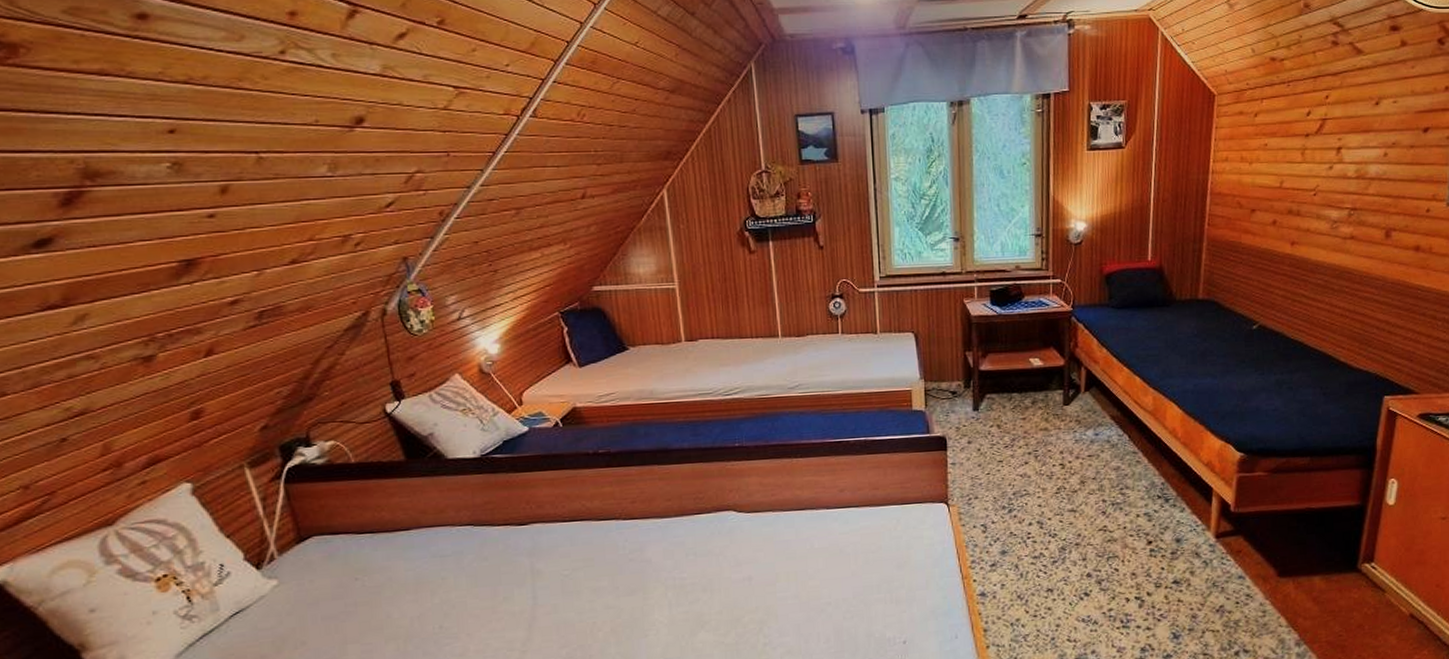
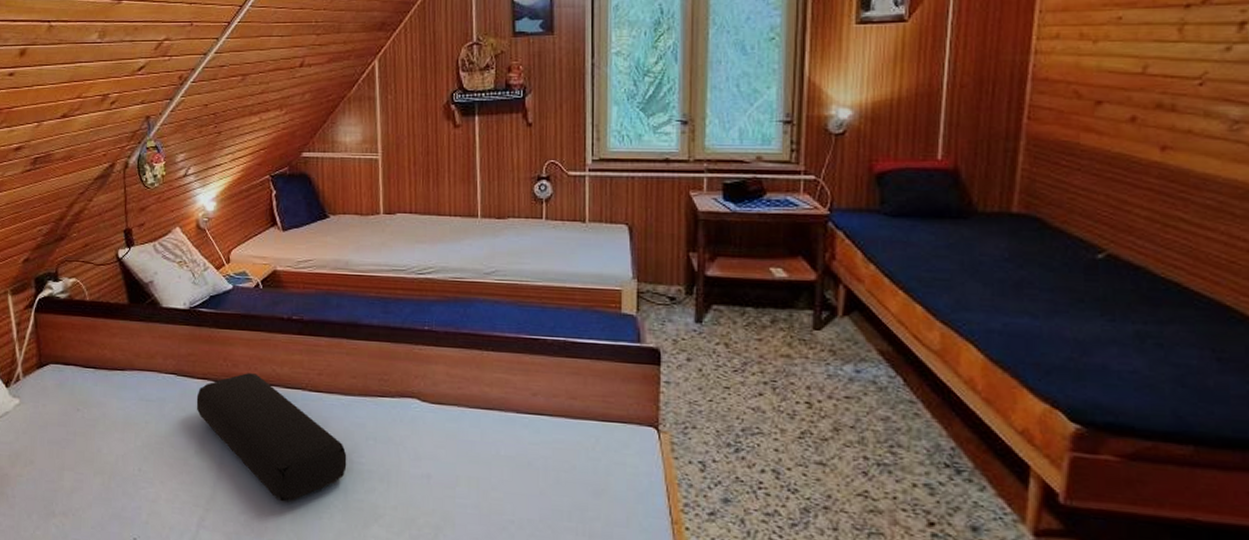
cushion: none [499,511,669,628] -> present [196,373,347,501]

